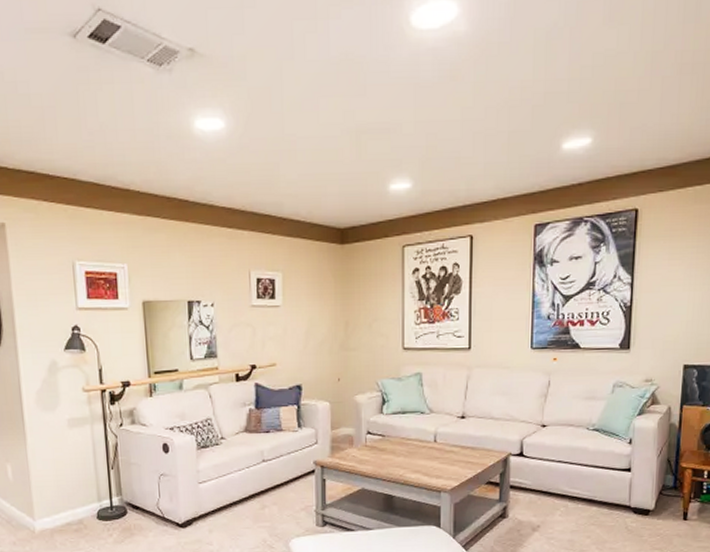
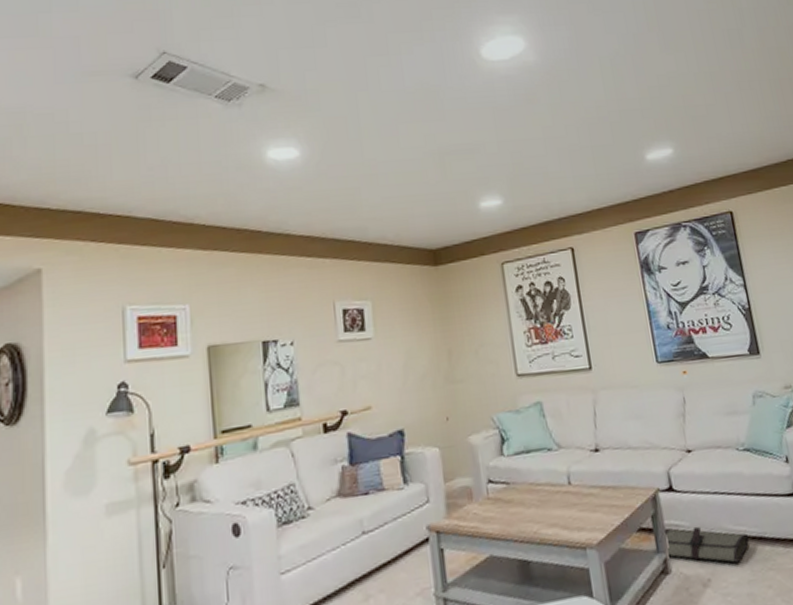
tool roll: none [508,485,581,516] -> present [663,526,750,563]

